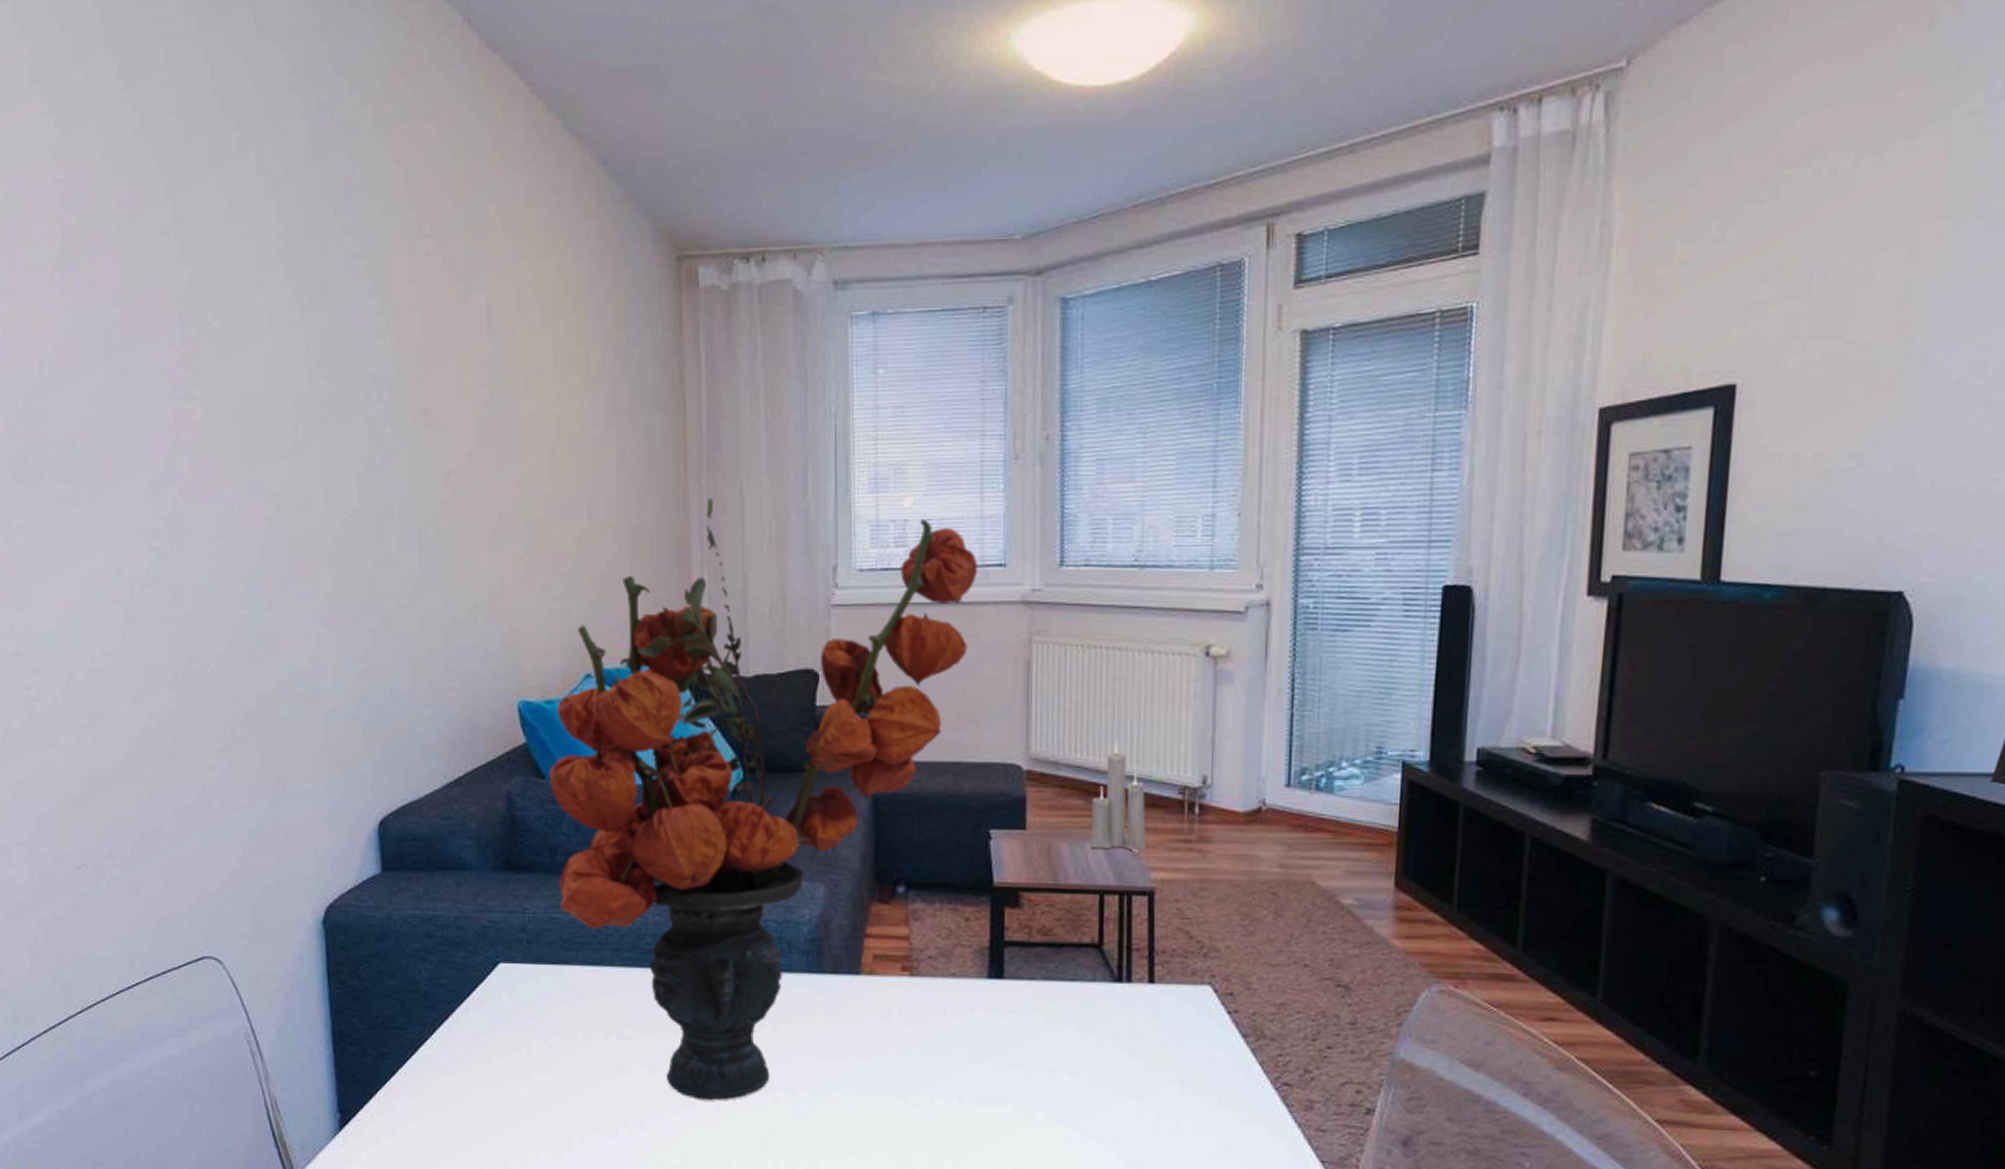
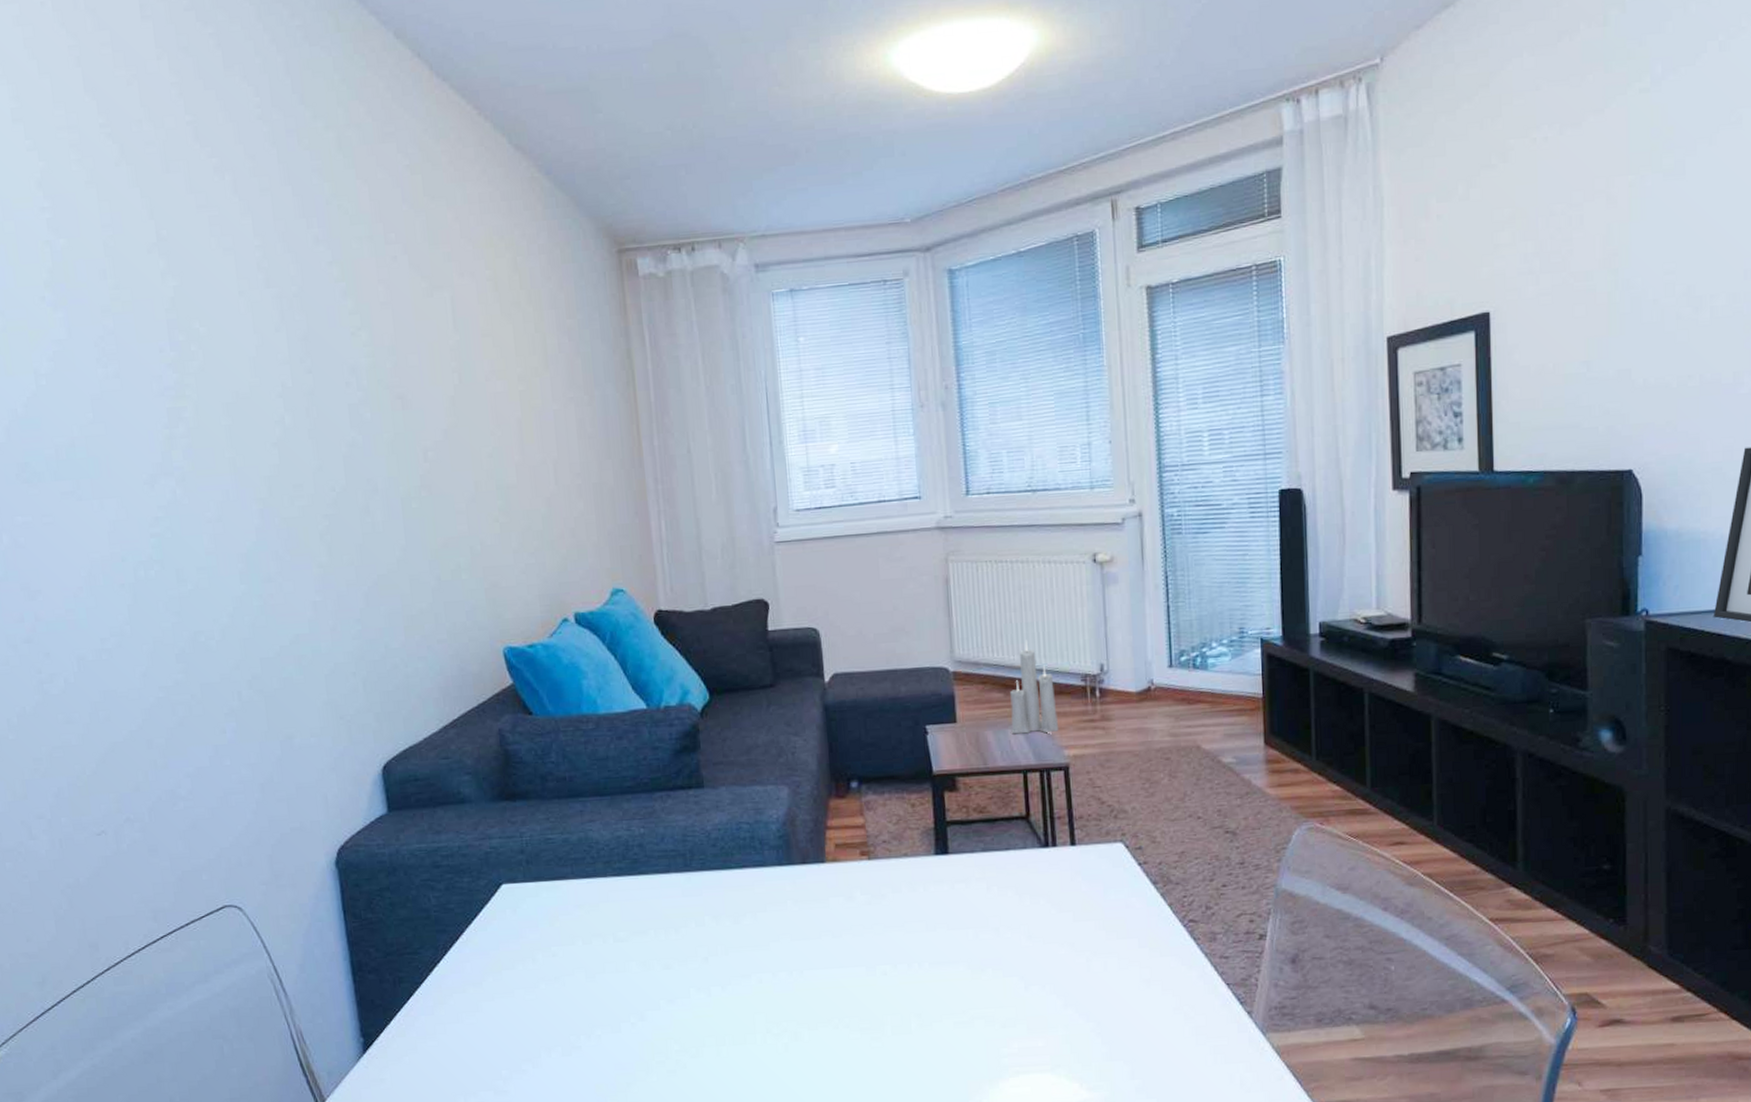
bouquet: present [549,498,978,1100] -> none [536,457,898,988]

